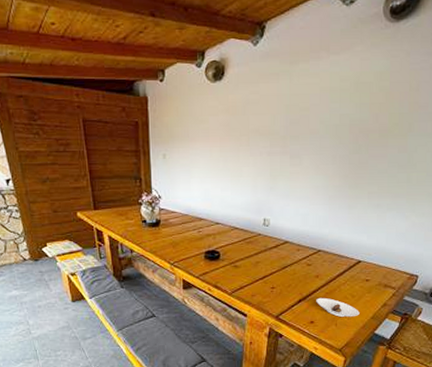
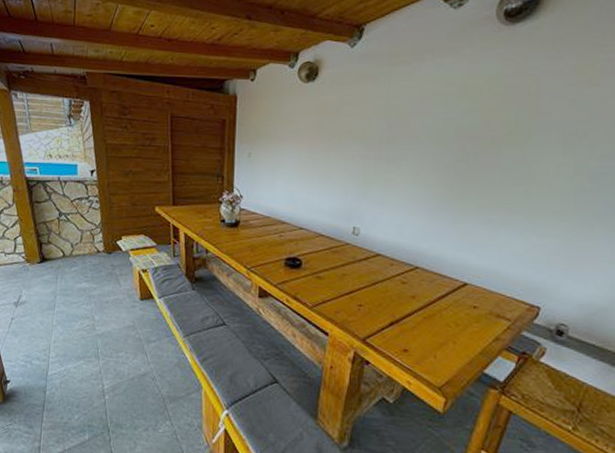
saucer: present [316,297,360,317] -> none [411,322,465,350]

